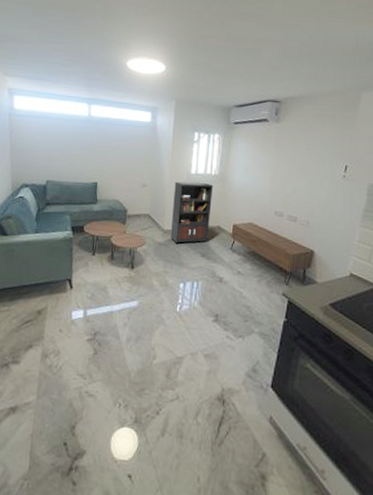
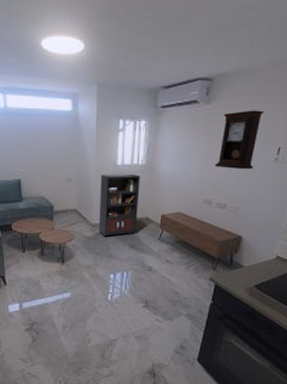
pendulum clock: none [284,130,330,185] -> present [214,110,264,170]

